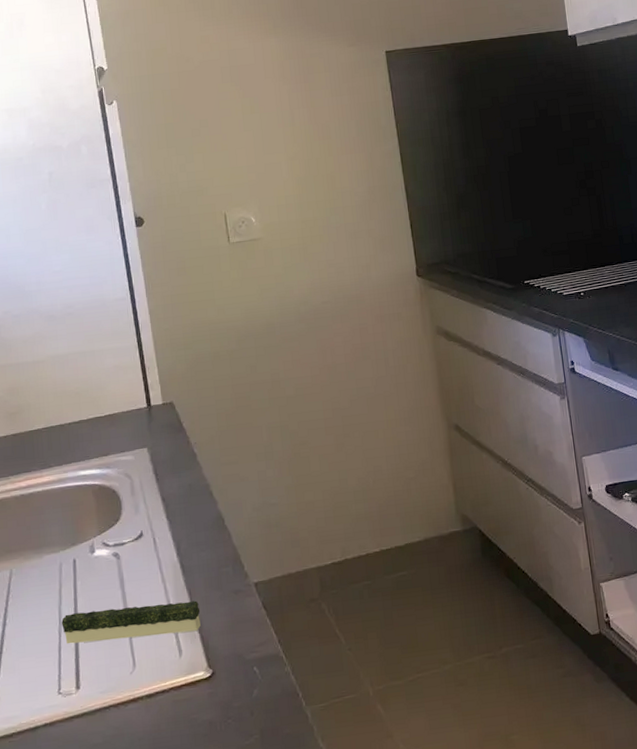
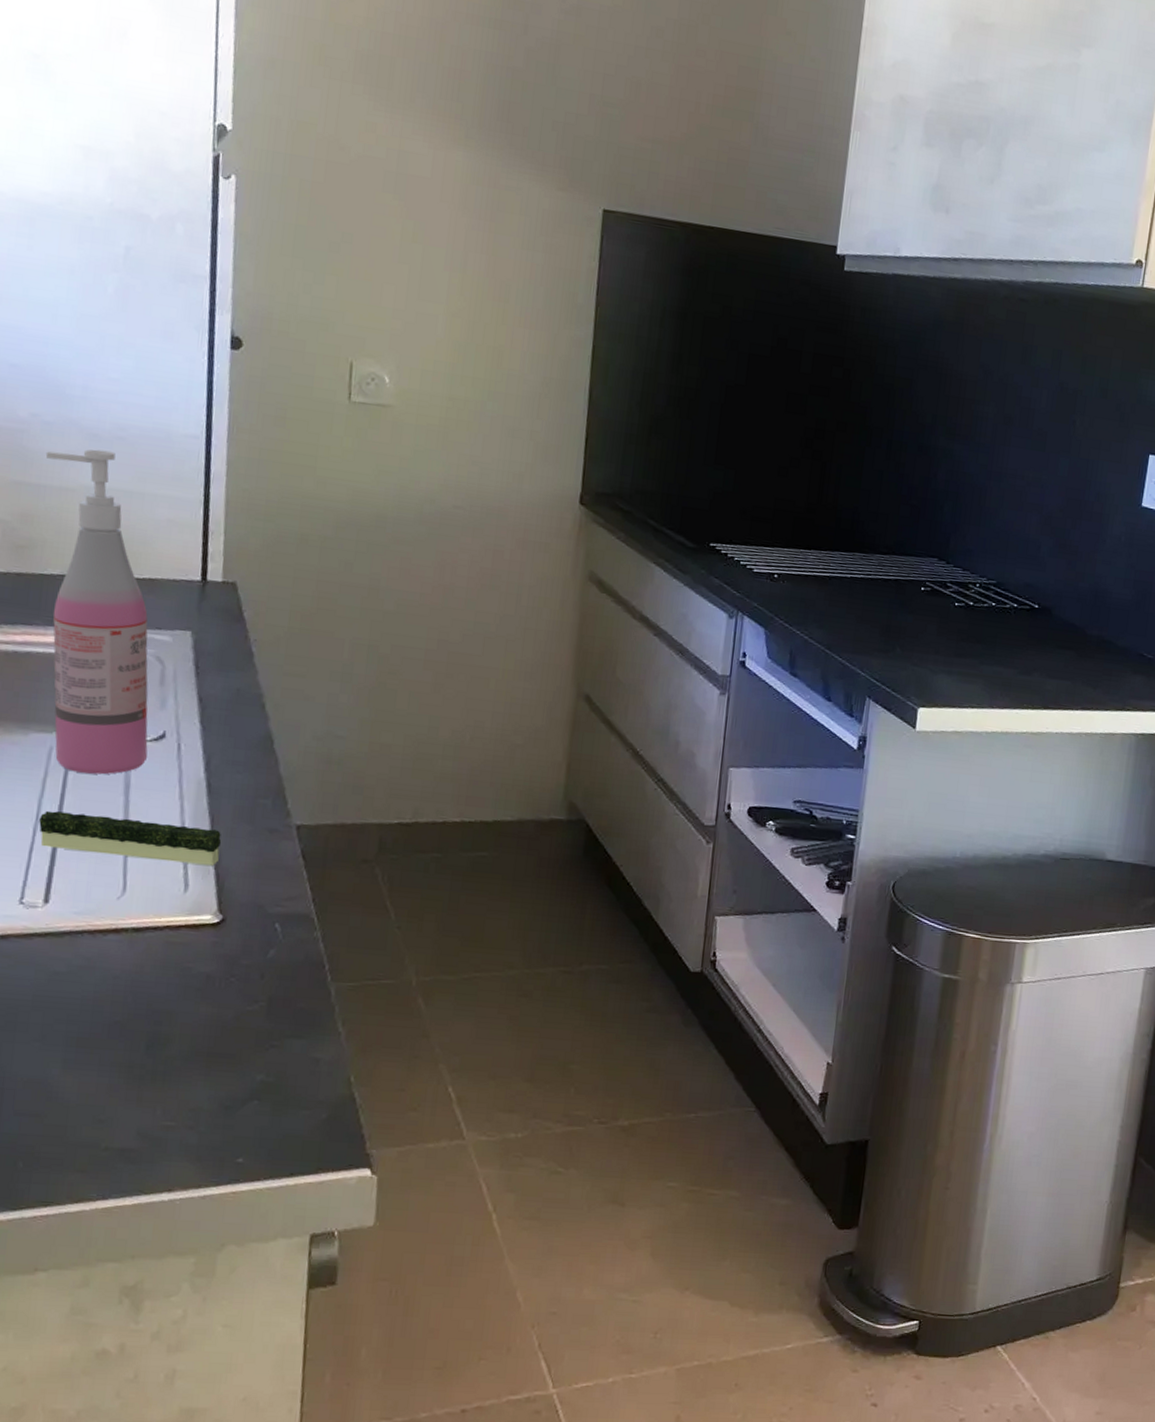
soap dispenser: none [19,325,132,579] -> present [45,449,148,775]

